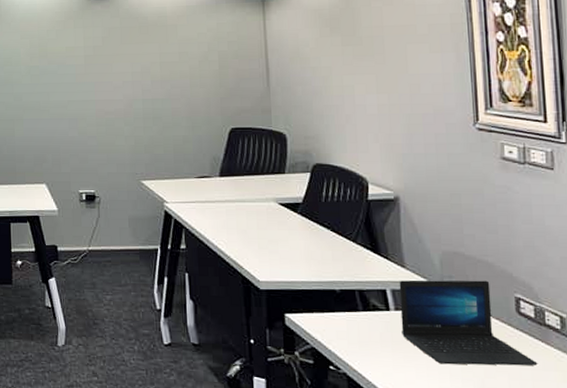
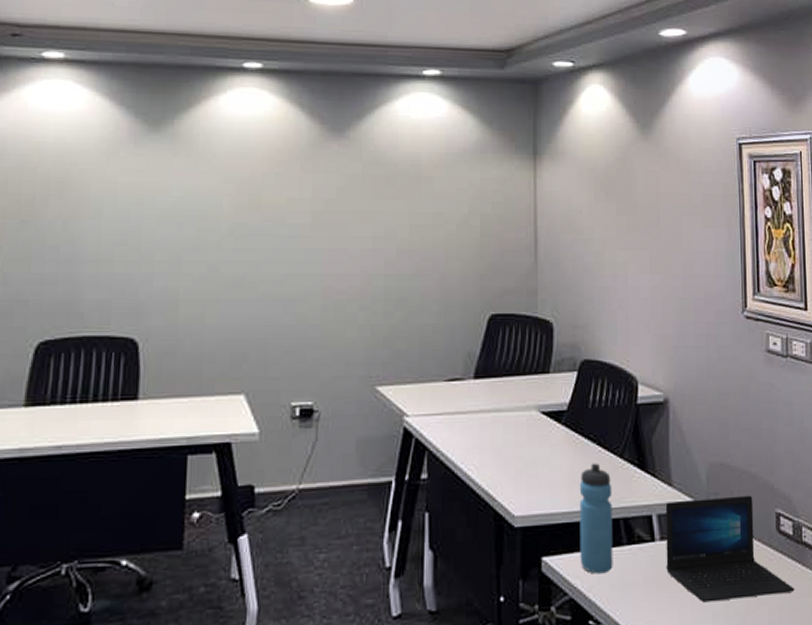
water bottle: none [316,245,350,332] -> present [579,463,613,574]

